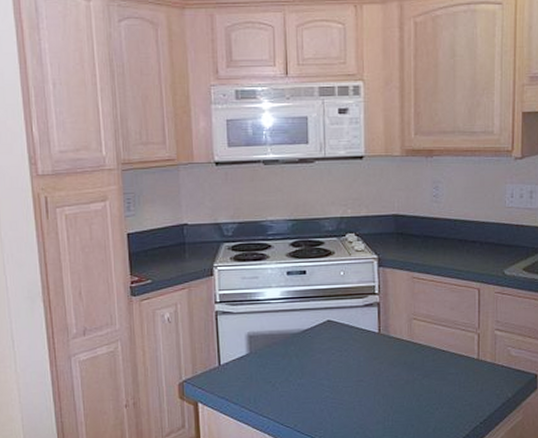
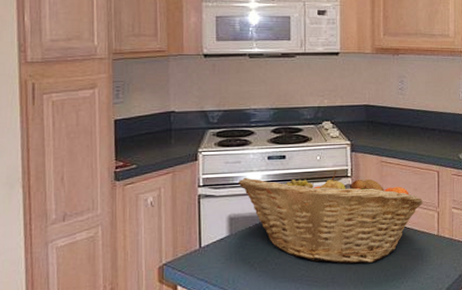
fruit basket: none [256,286,462,387] -> present [238,169,424,264]

